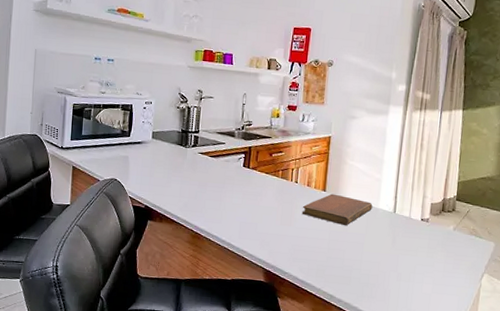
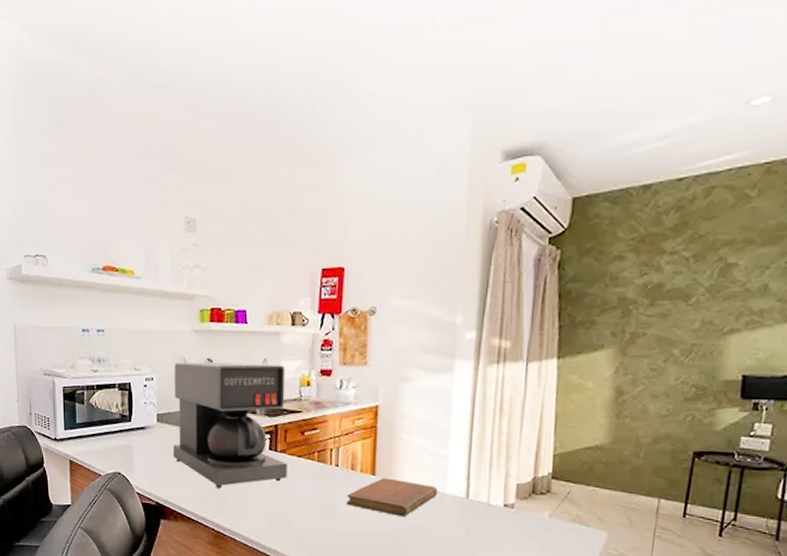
coffee maker: none [163,90,261,196] -> present [173,362,288,489]

